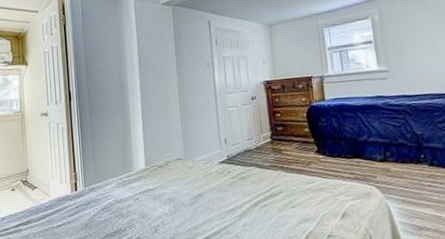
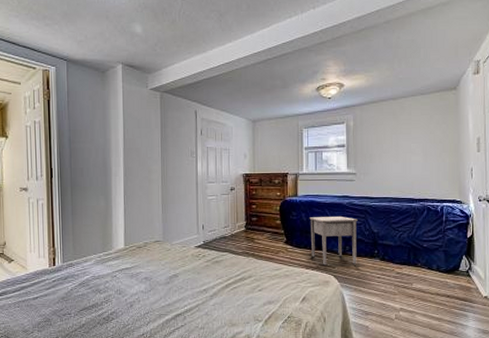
nightstand: none [340,119,401,175] -> present [309,216,358,266]

